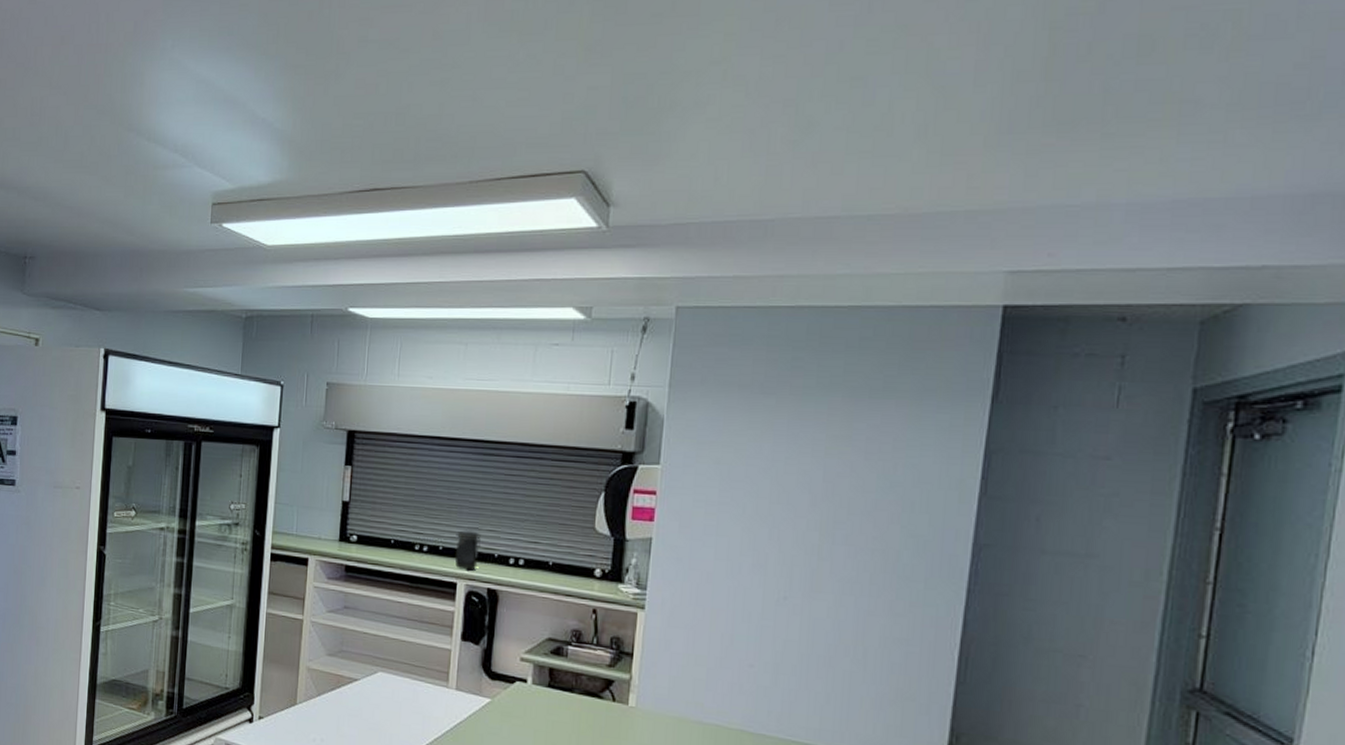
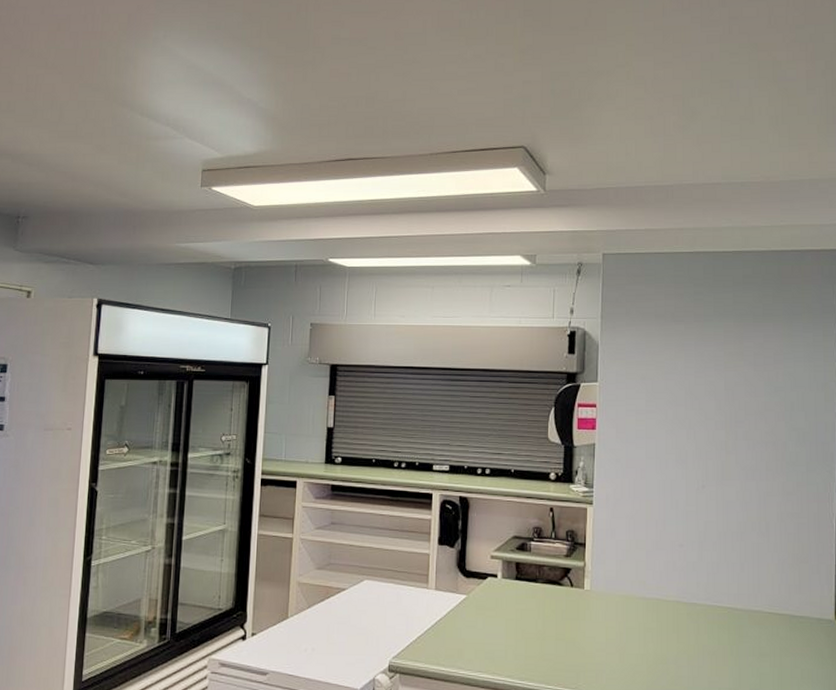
jar: present [455,530,481,571] -> none [430,447,452,482]

